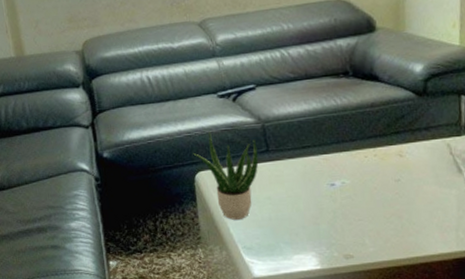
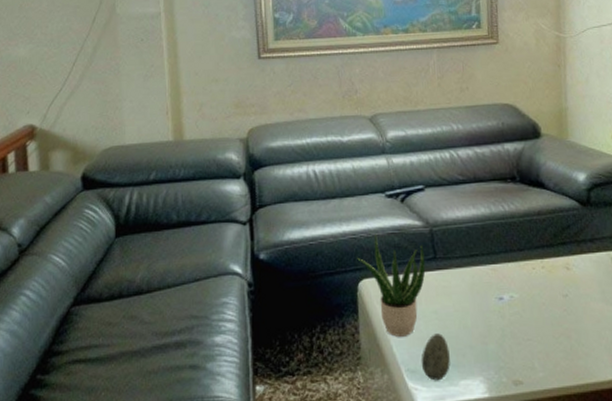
decorative egg: none [256,216,284,256] -> present [421,333,450,381]

